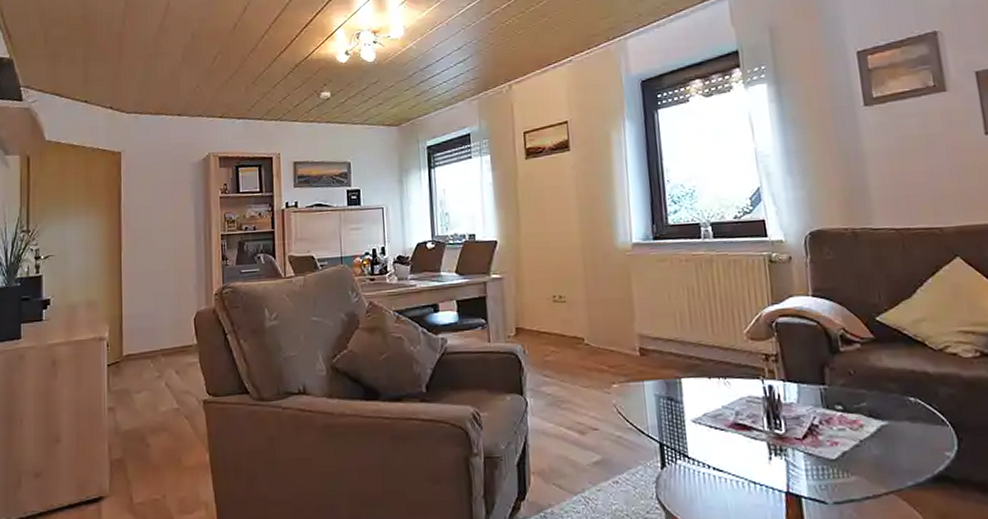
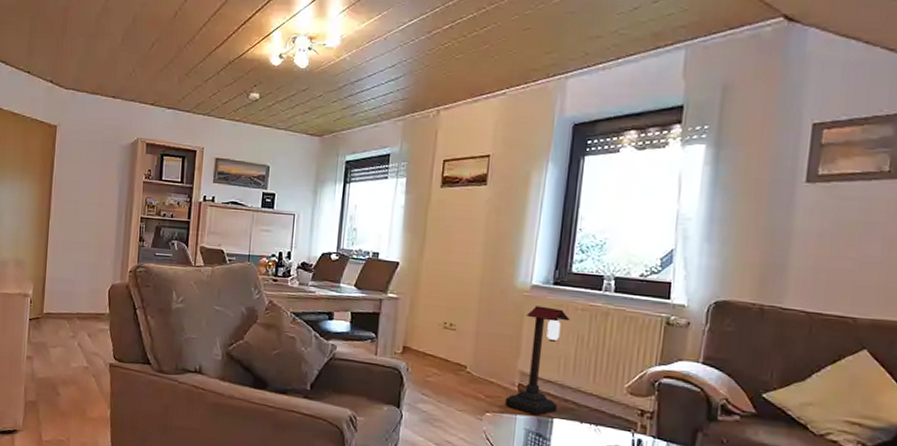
lantern: none [629,263,682,378] -> present [504,306,571,415]

